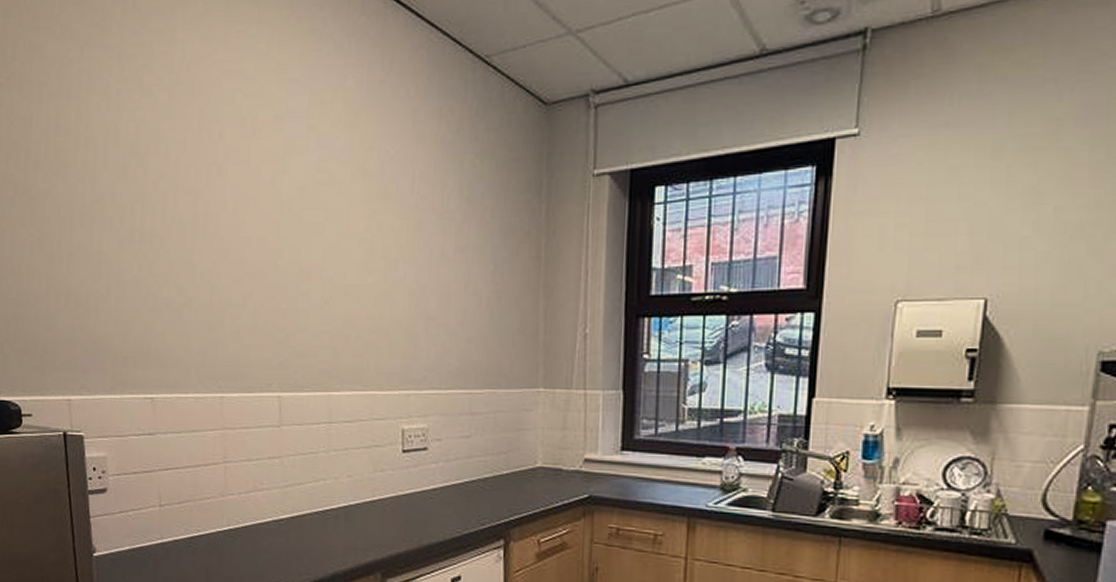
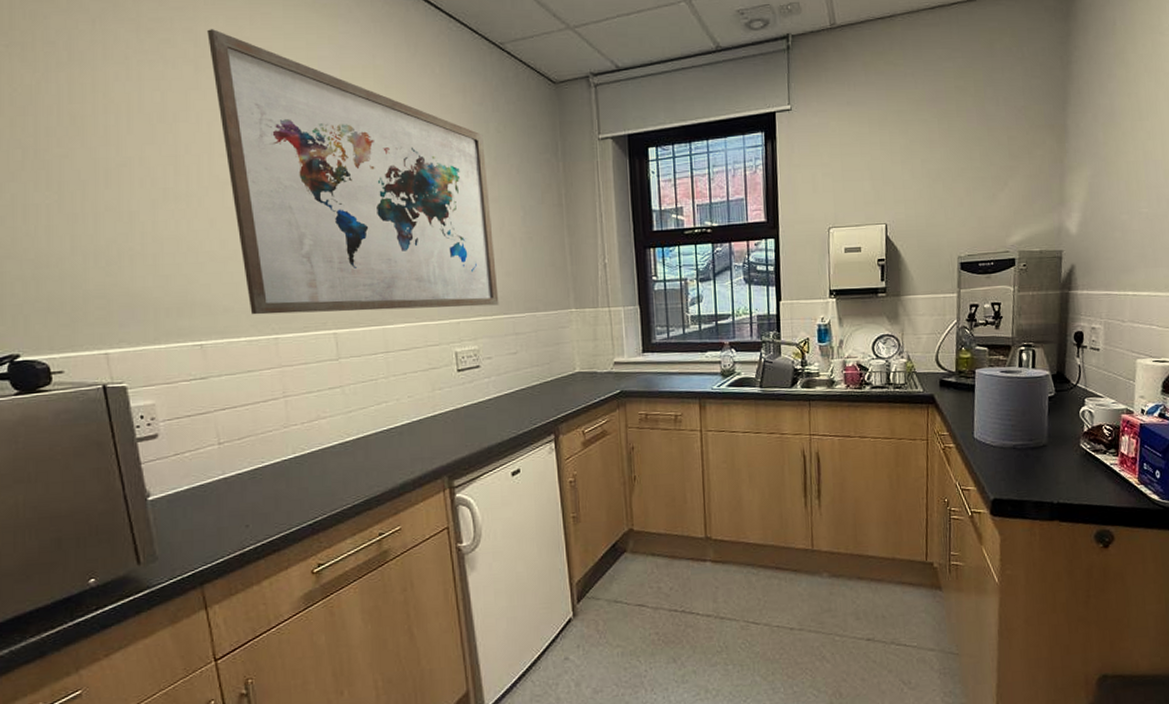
wall art: none [182,52,457,378] -> present [207,29,499,315]

